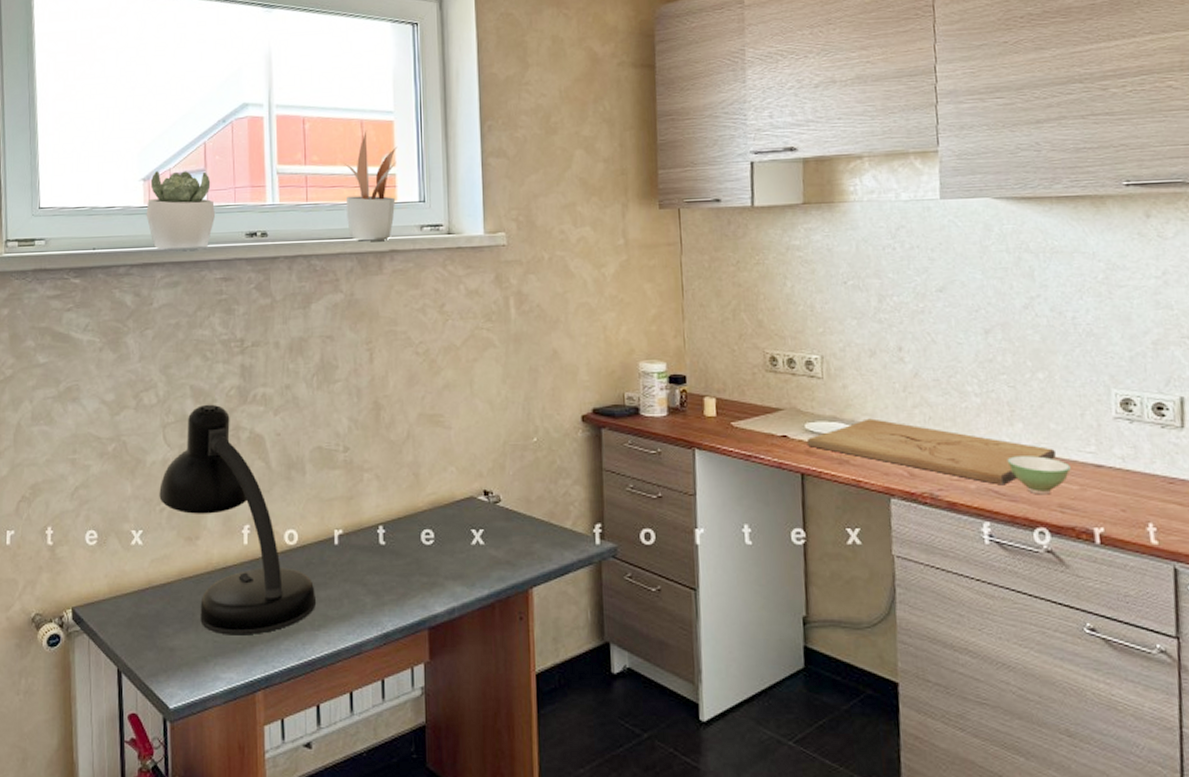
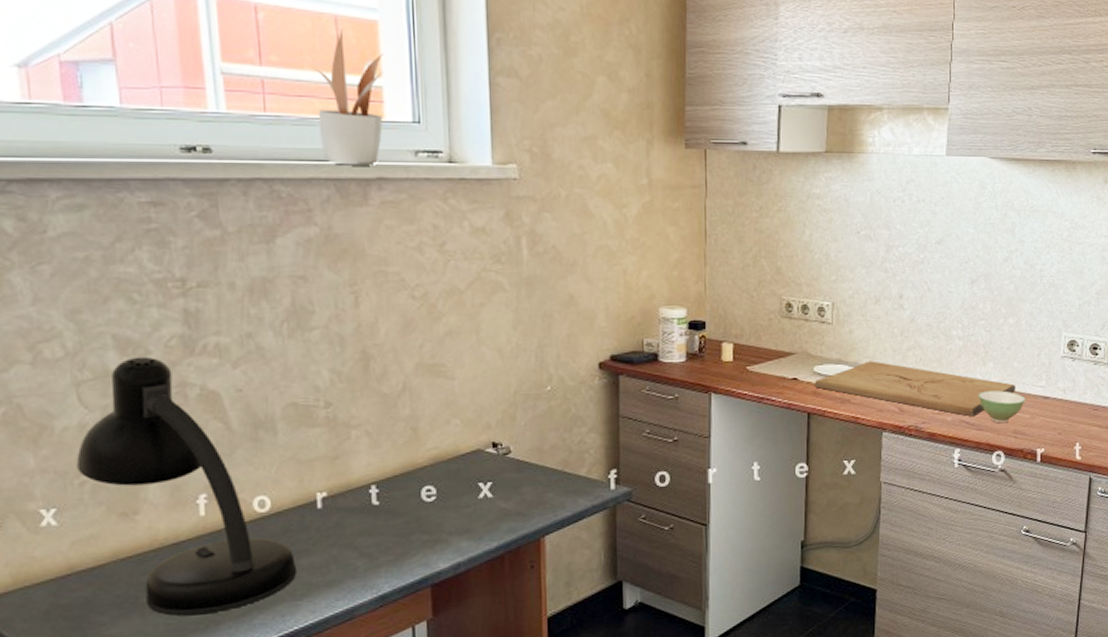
succulent plant: present [146,171,215,251] -> none [25,56,133,164]

